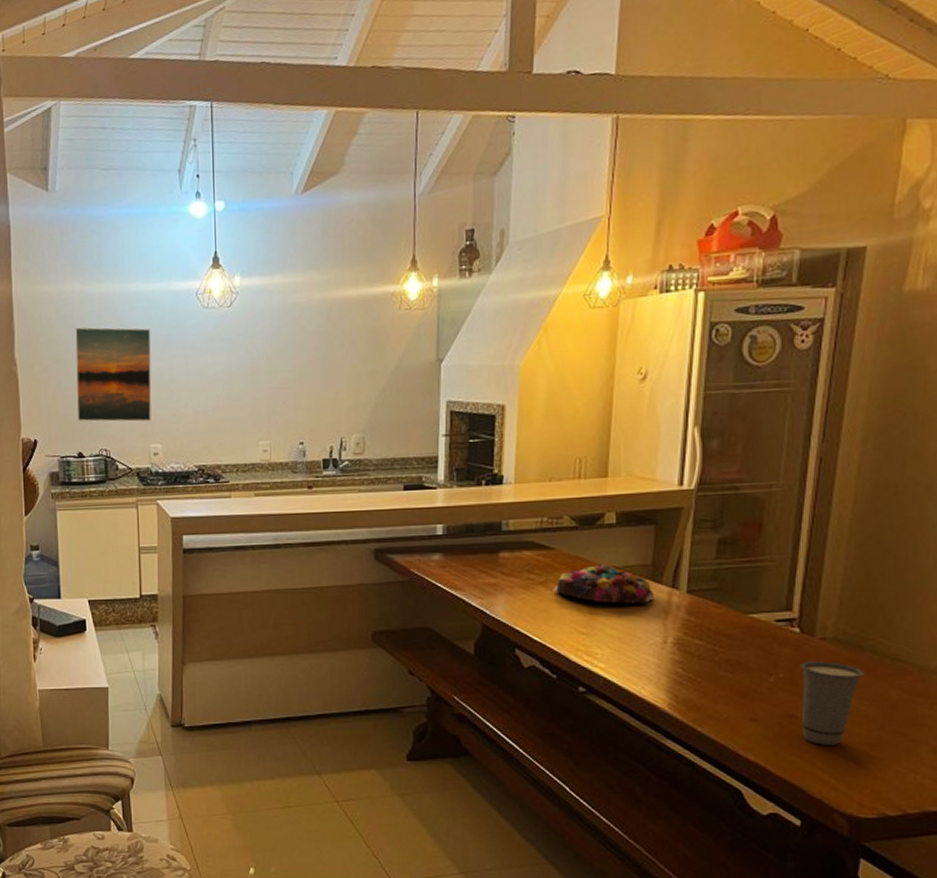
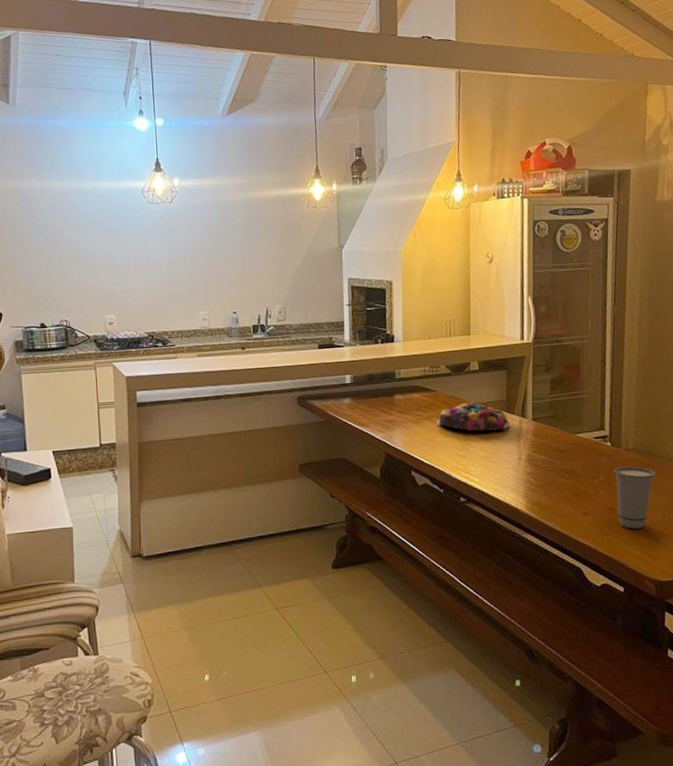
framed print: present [75,327,152,422] -> none [36,217,106,297]

